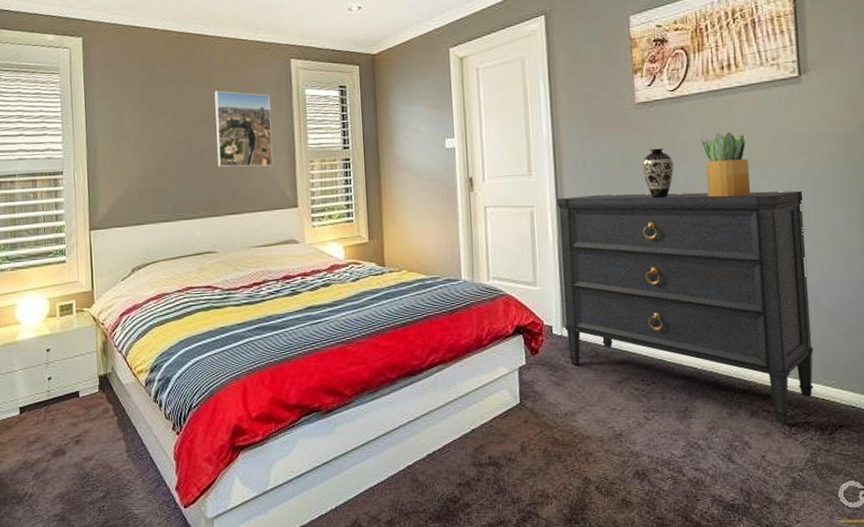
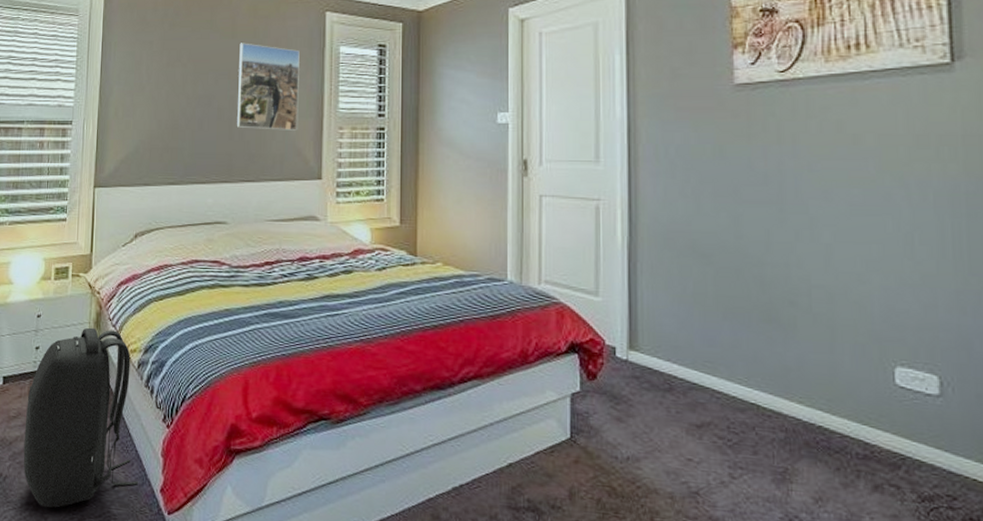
backpack: none [44,355,155,517] -> present [23,327,138,508]
dresser: present [556,190,814,423] -> none [629,191,963,506]
decorative vase: present [642,148,674,198] -> none [740,140,781,202]
potted plant: present [701,132,751,198] -> none [818,126,882,207]

